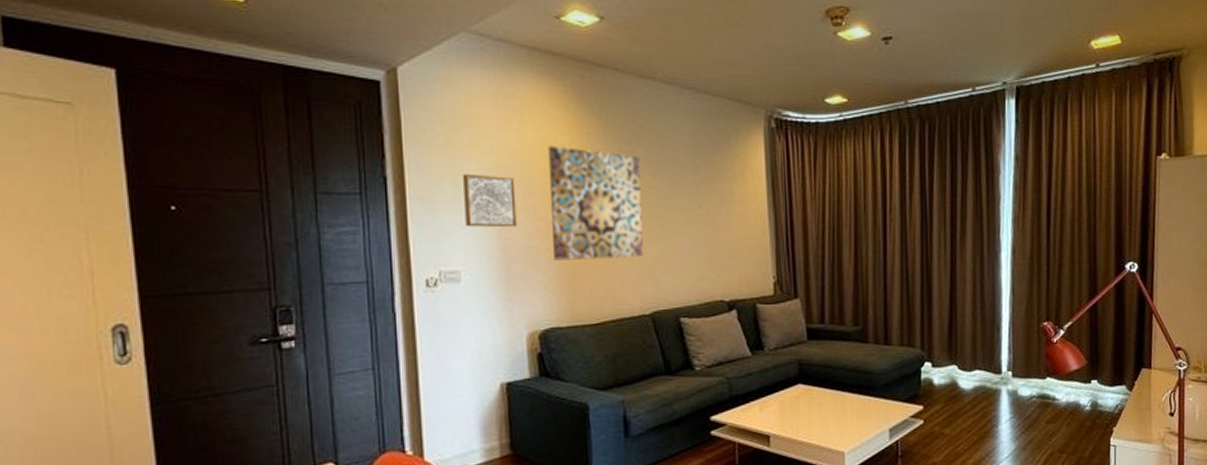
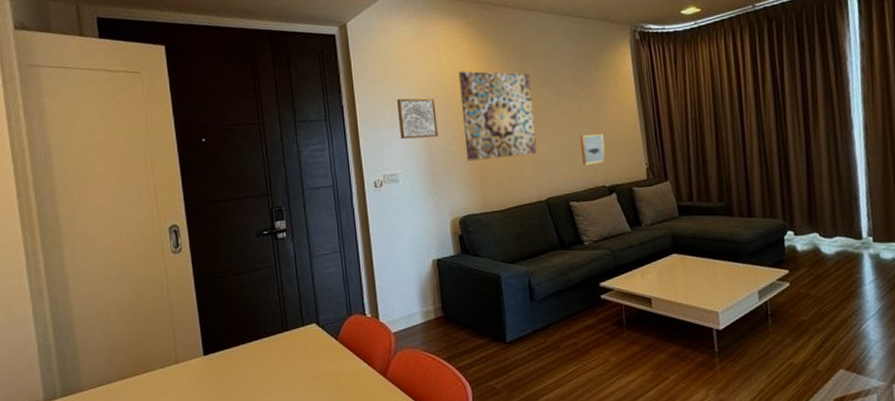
wall art: none [697,237,727,275] -> present [580,134,606,166]

